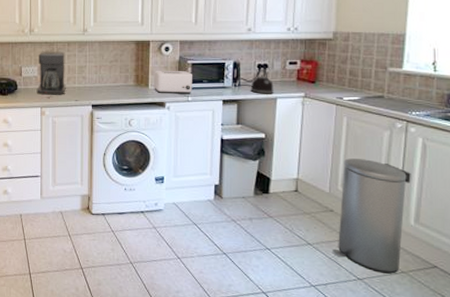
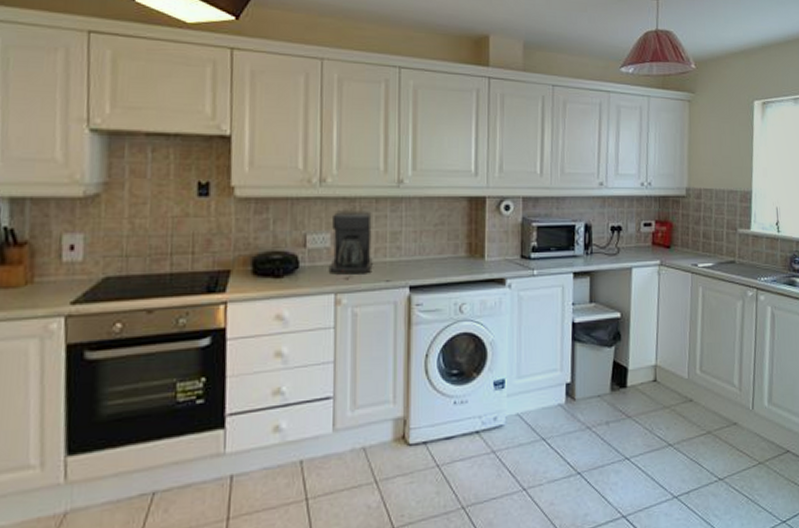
toaster: present [154,70,193,94] -> none [491,235,539,266]
kettle: present [250,69,274,94] -> none [603,232,629,263]
pedal bin: present [333,158,411,274] -> none [694,335,763,468]

